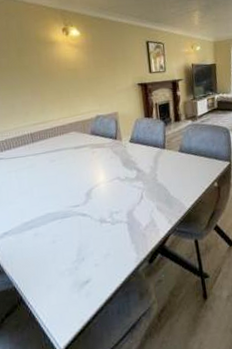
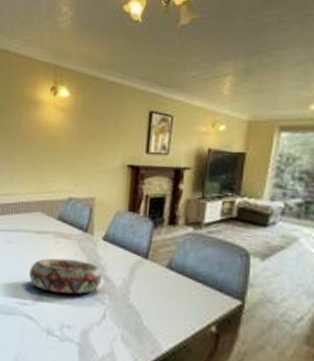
decorative bowl: none [76,161,135,191] -> present [29,258,103,295]

